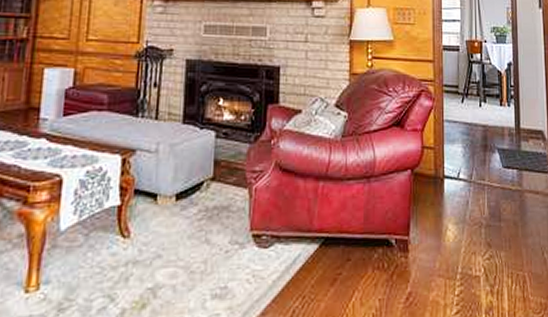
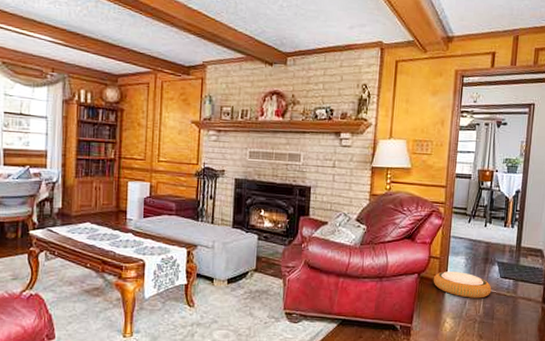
woven basket: none [429,163,495,196] -> present [433,271,492,298]

